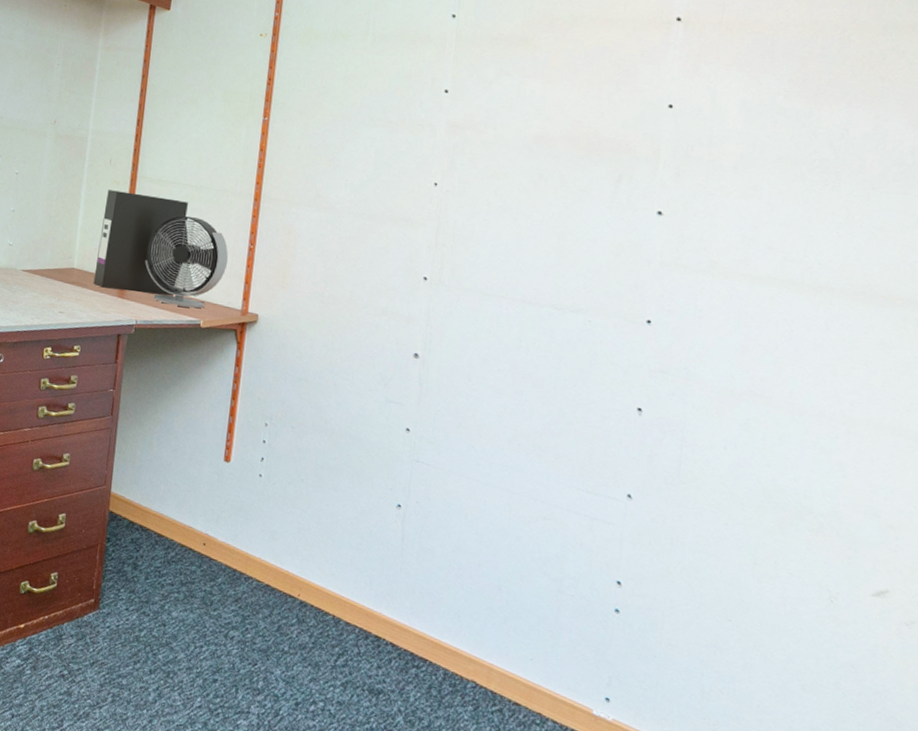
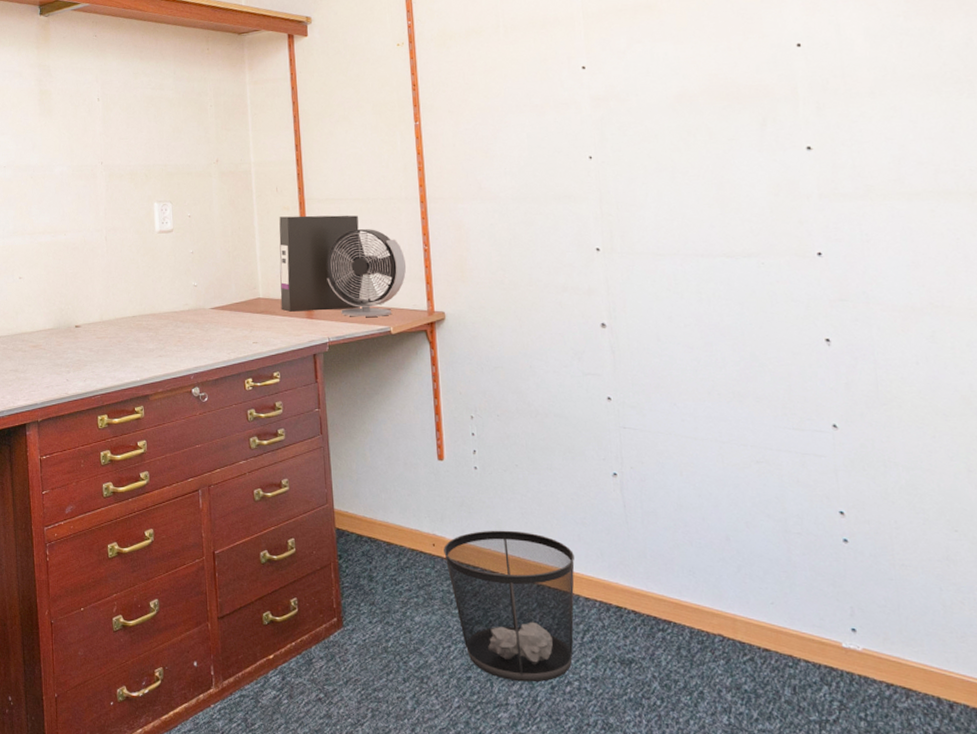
waste bin: none [213,538,343,697] -> present [444,530,575,683]

